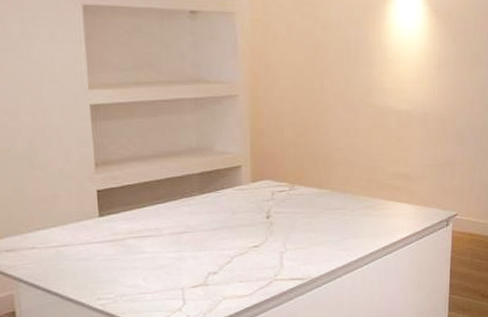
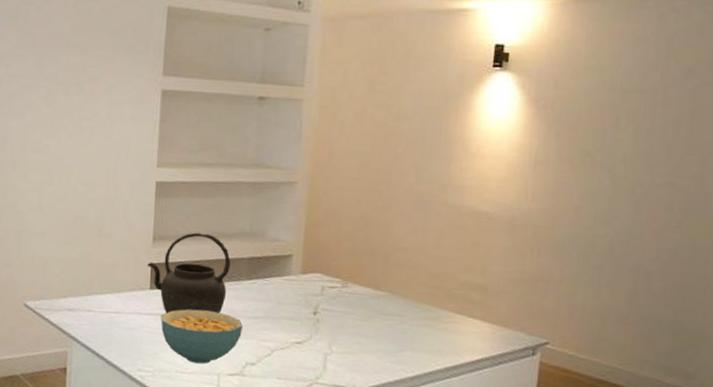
kettle: none [91,153,182,239] -> present [146,232,231,314]
cereal bowl: none [115,229,201,282] -> present [161,309,243,364]

